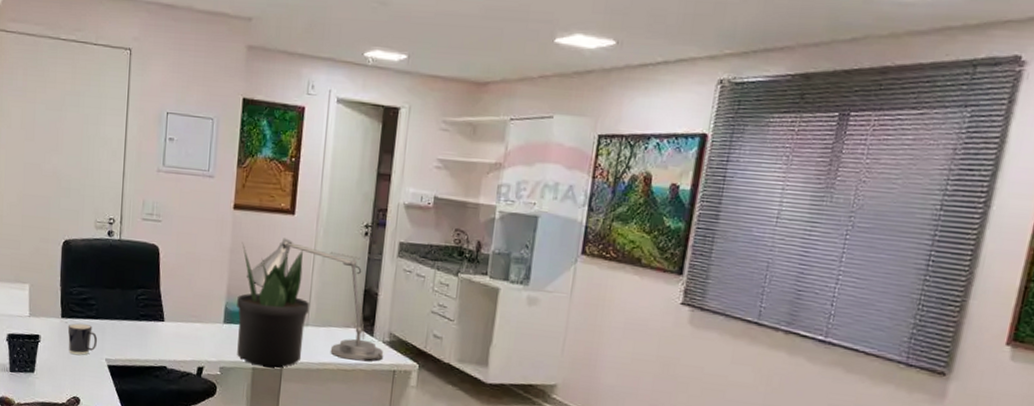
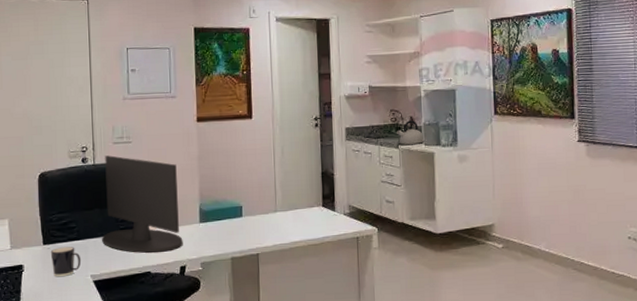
monitor: none [120,232,206,348] -> present [102,155,183,253]
planter: present [237,243,310,367] -> none [208,148,276,255]
desk lamp: present [245,237,383,362] -> none [215,139,346,235]
kettle: none [459,245,491,276] -> present [397,120,425,146]

